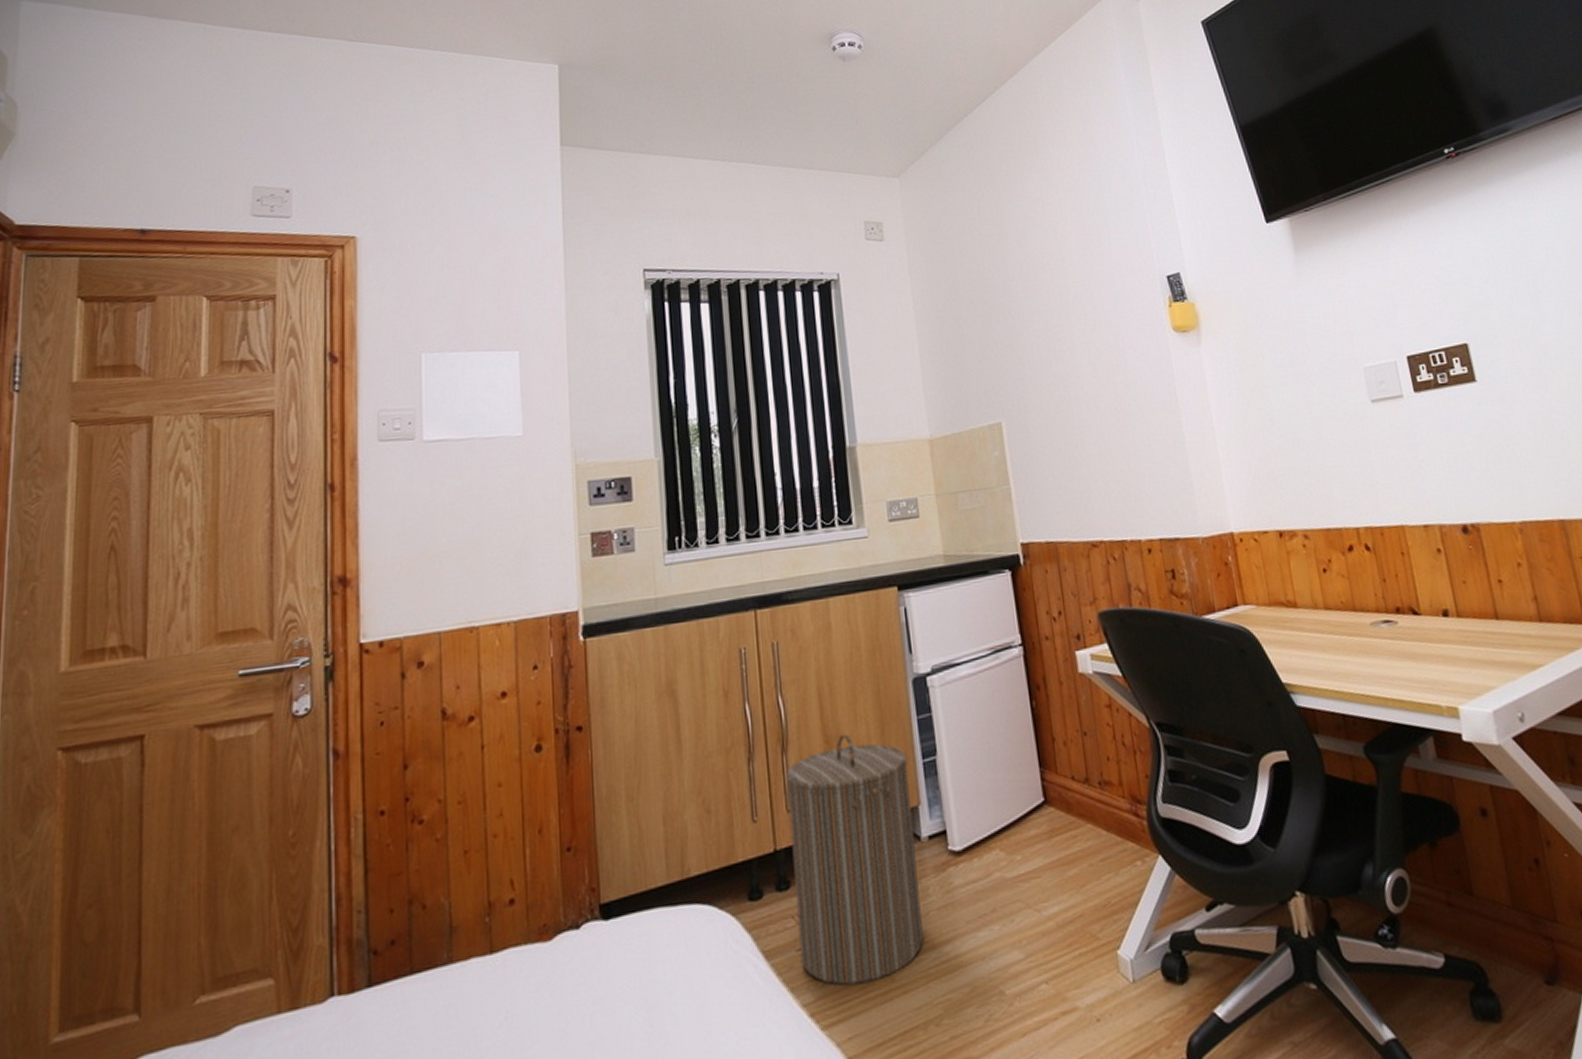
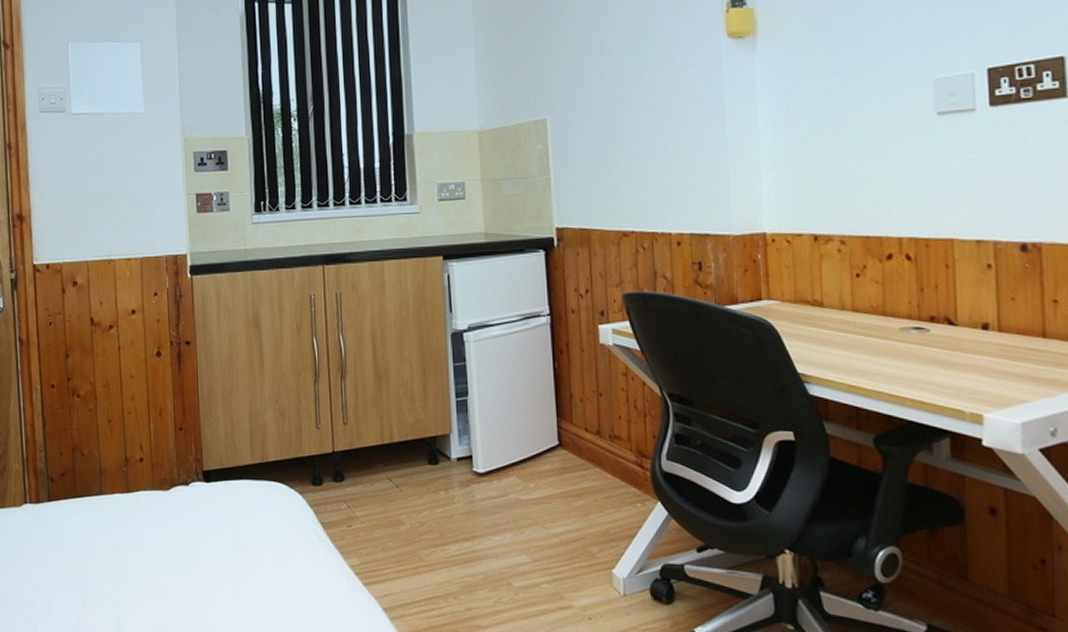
laundry hamper: present [786,733,924,986] -> none [344,370,448,559]

